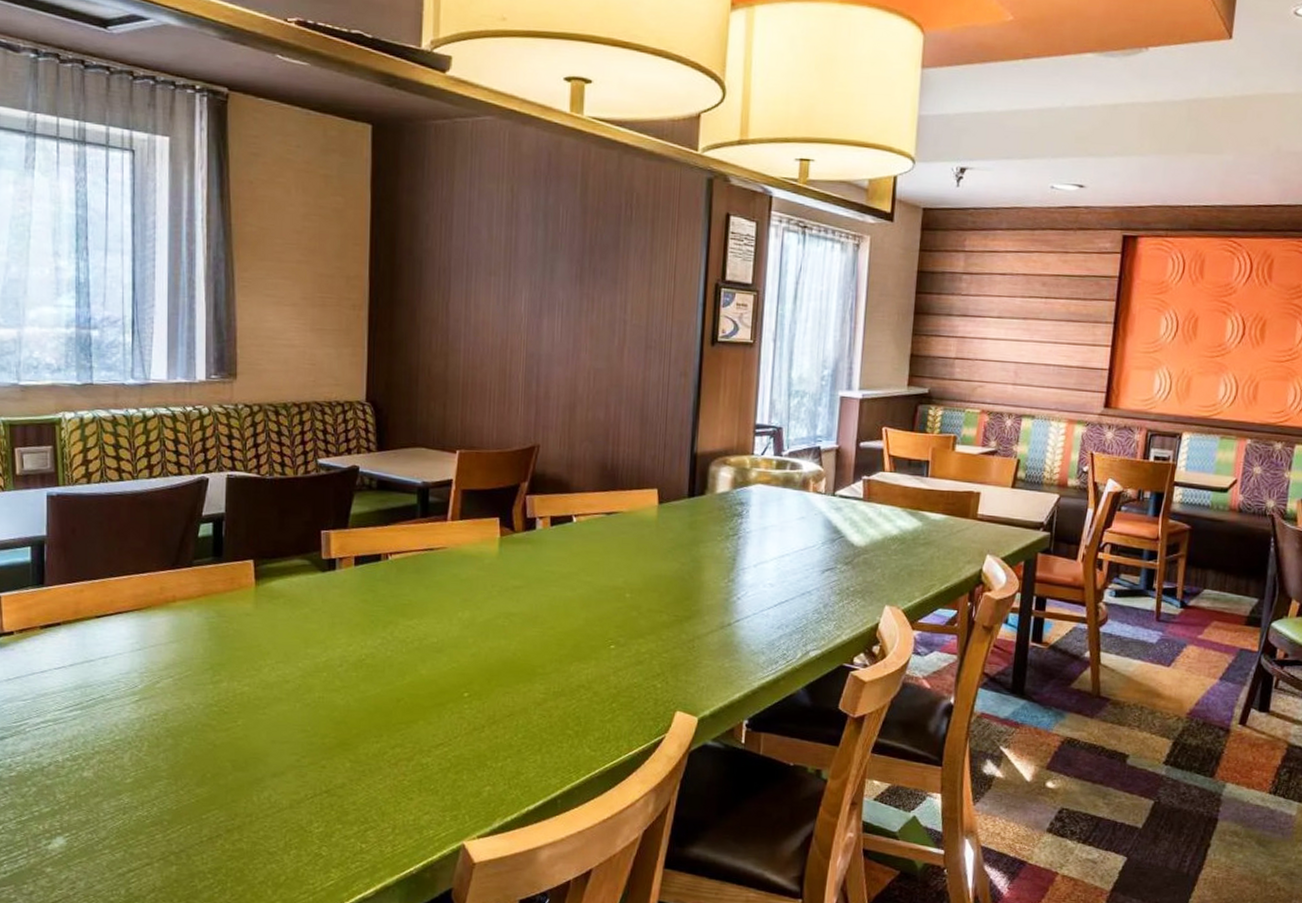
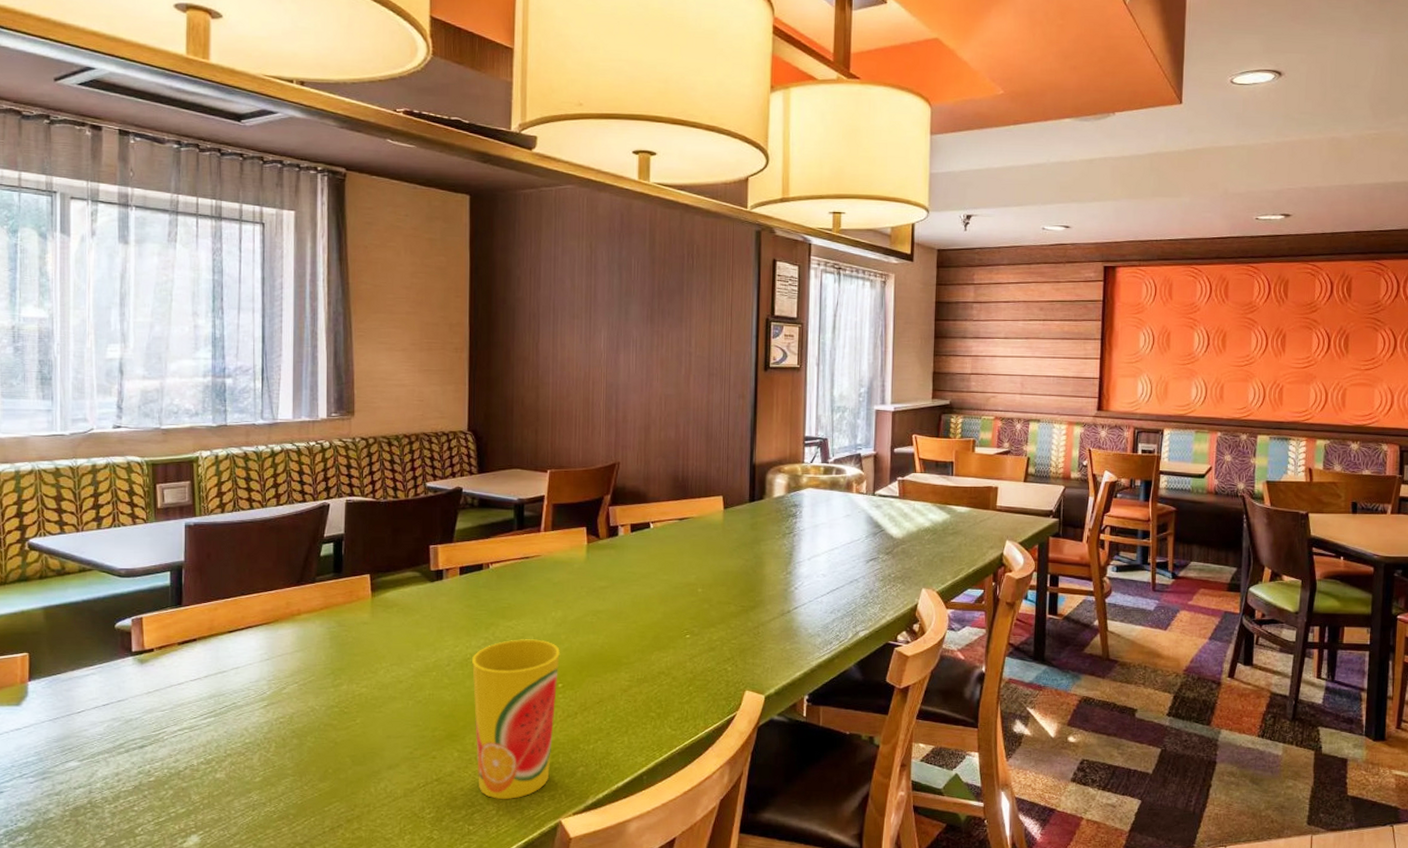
cup: none [367,641,467,817] -> present [472,639,560,799]

